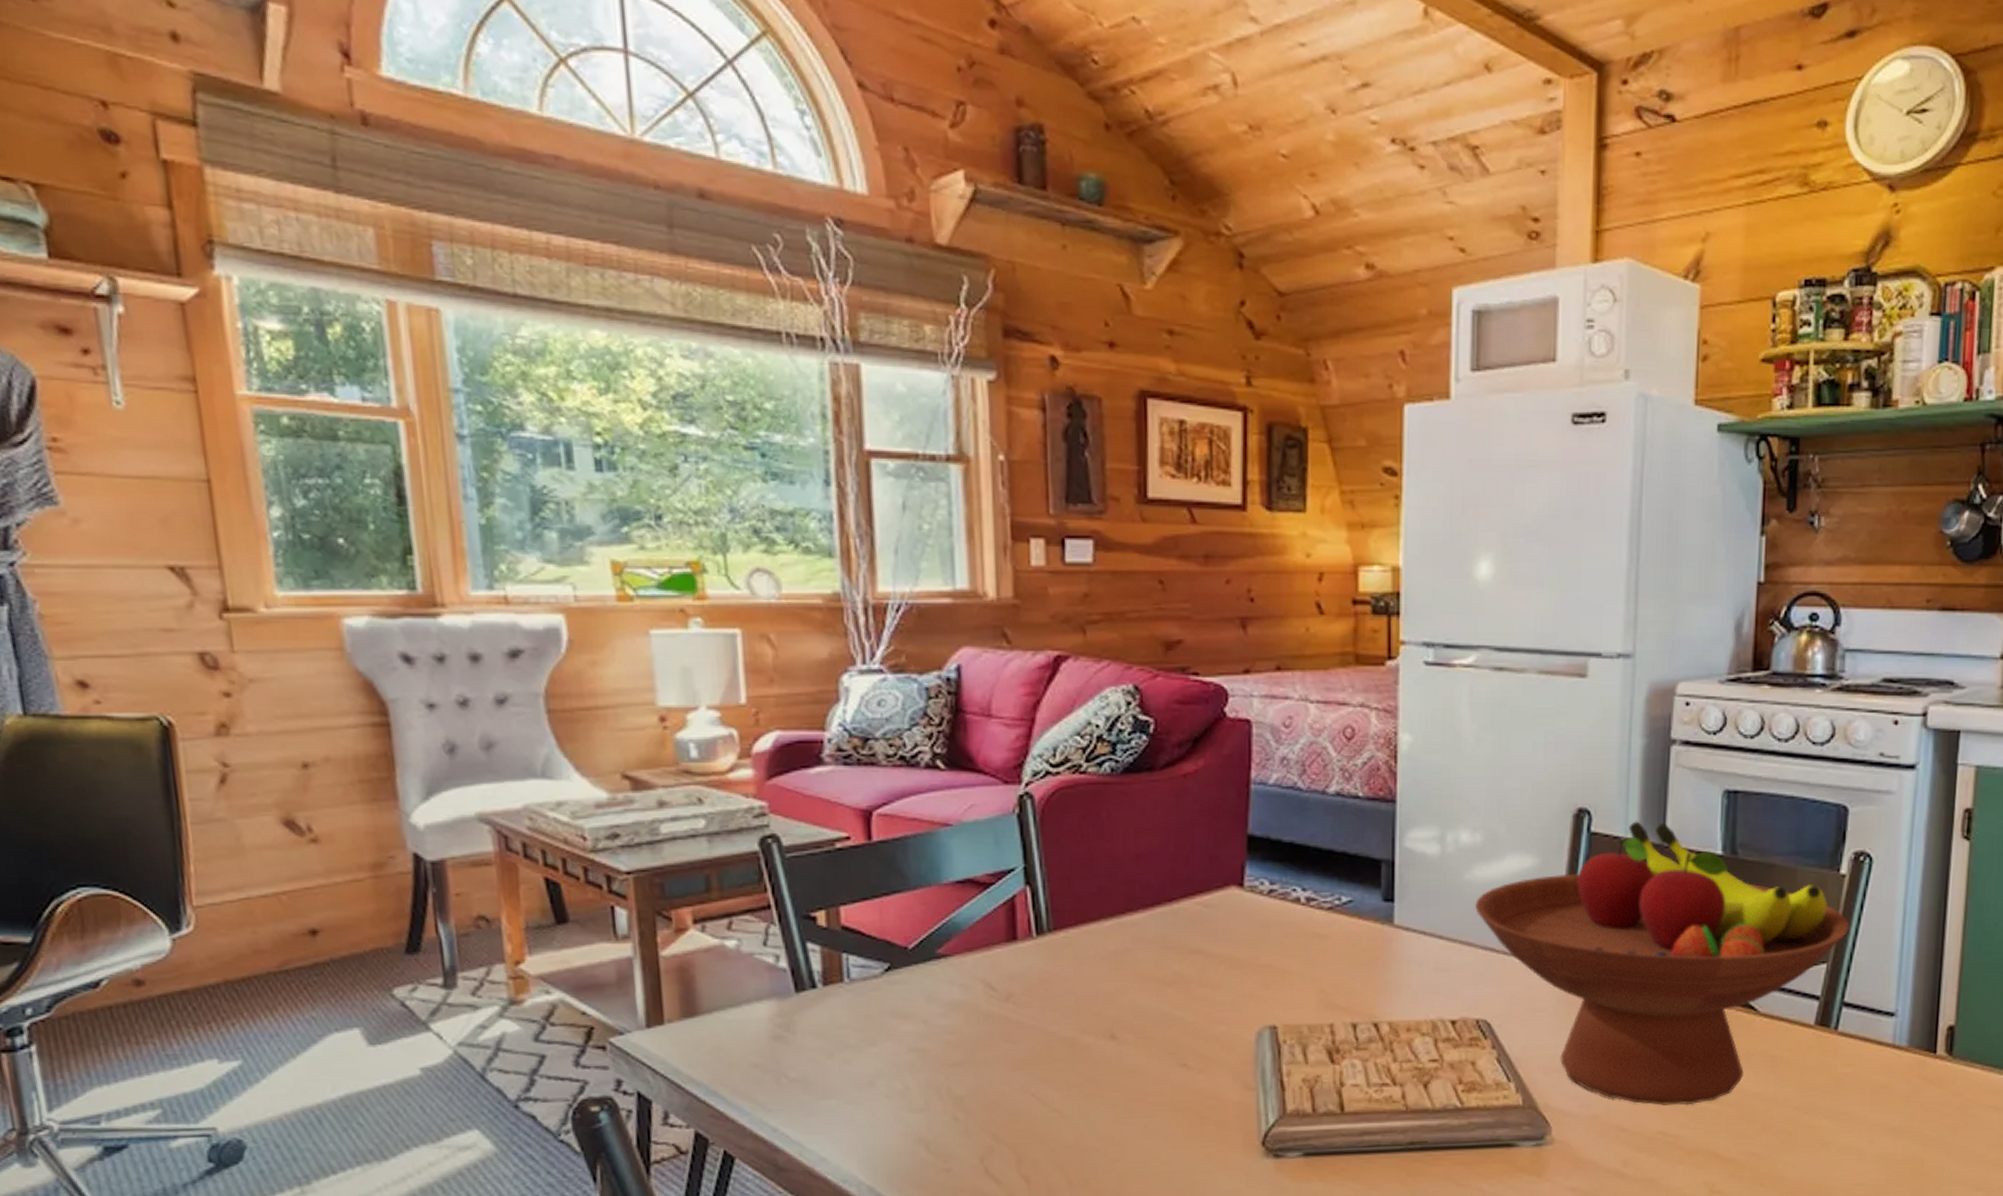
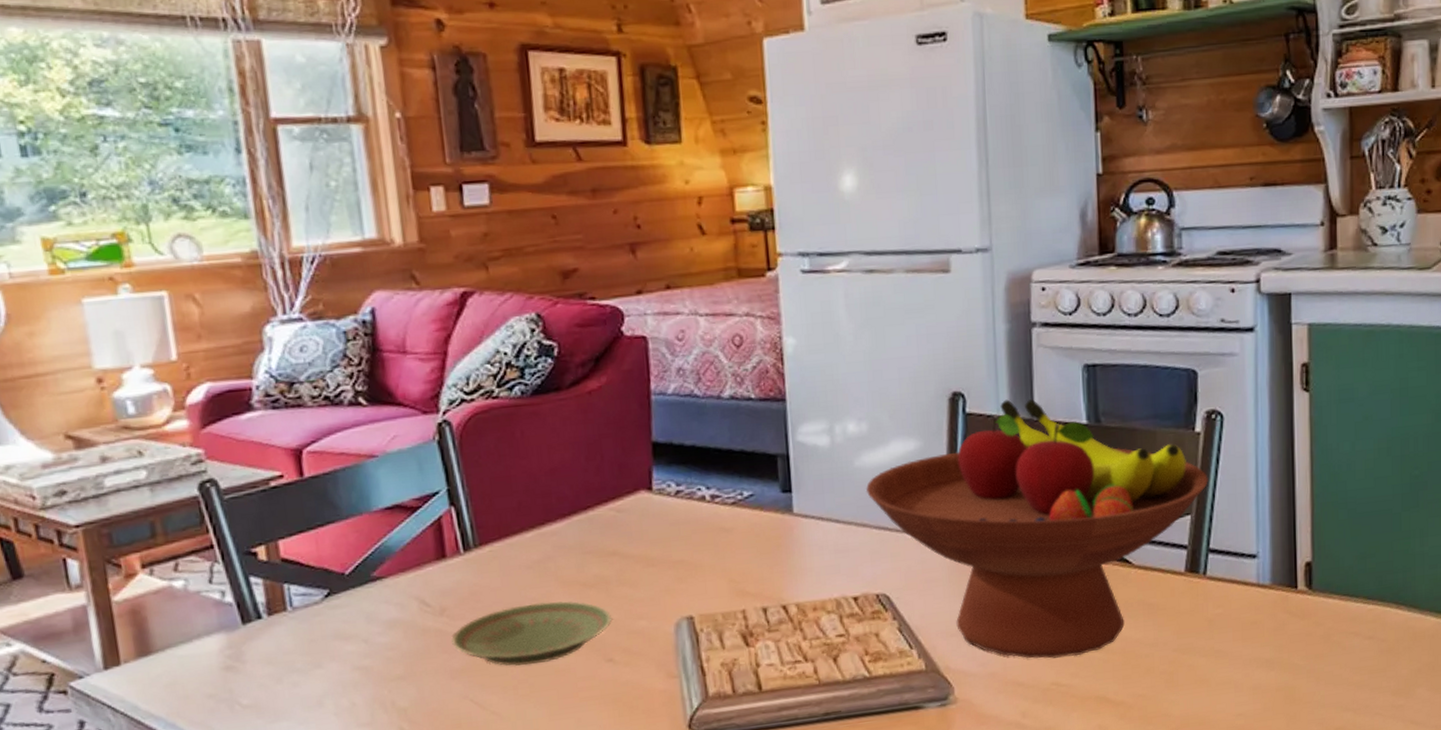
plate: none [1016,997,1190,1063] -> present [452,600,613,666]

